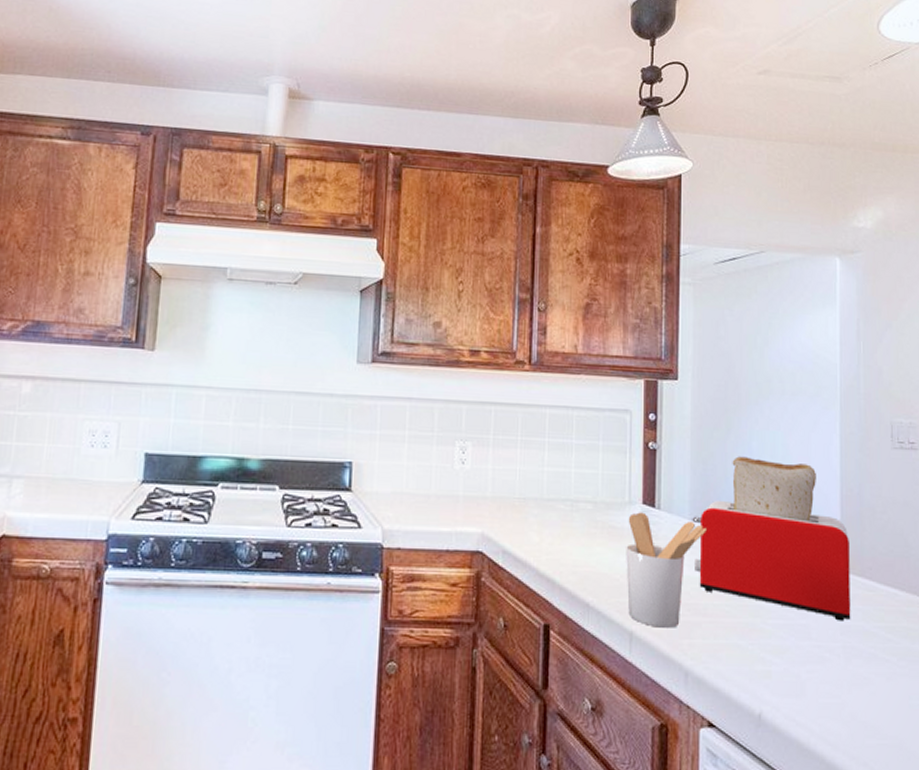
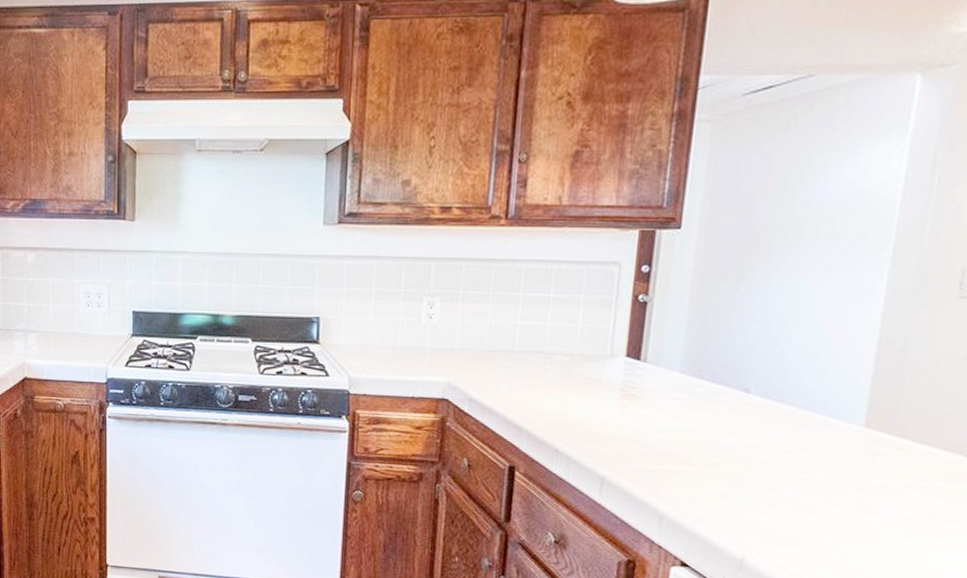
utensil holder: present [626,512,706,628] -> none [601,365,700,475]
toaster: present [692,456,851,621] -> none [681,308,881,478]

